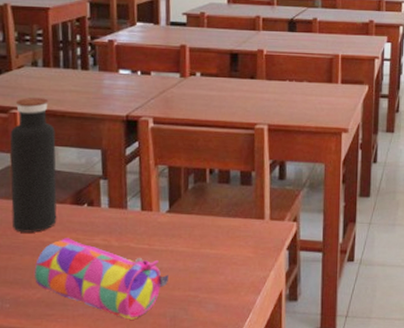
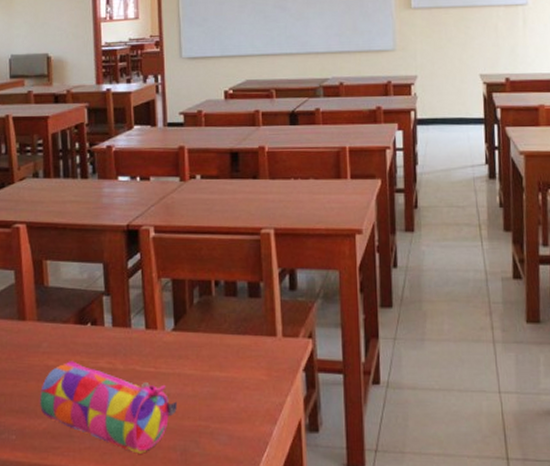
water bottle: present [9,98,57,233] -> none [13,210,61,356]

